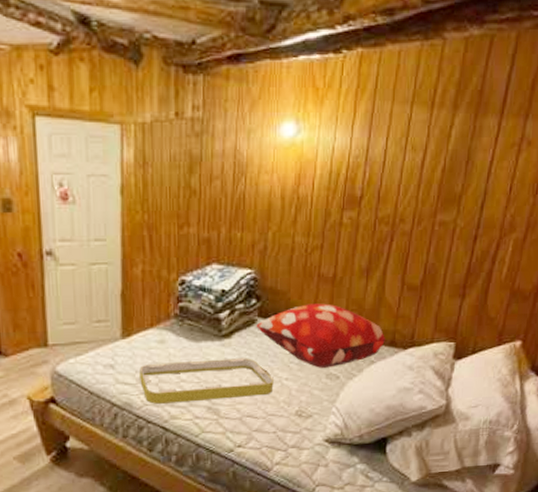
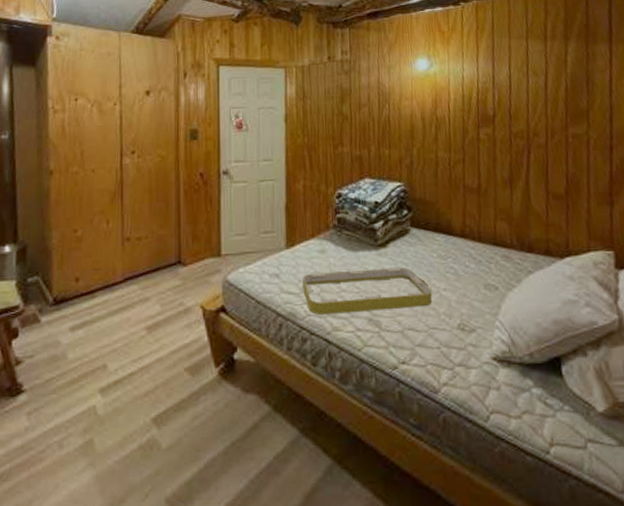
decorative pillow: present [256,303,386,368] -> none [409,213,541,278]

